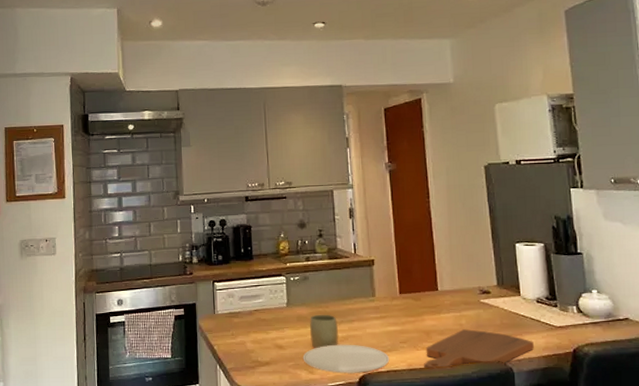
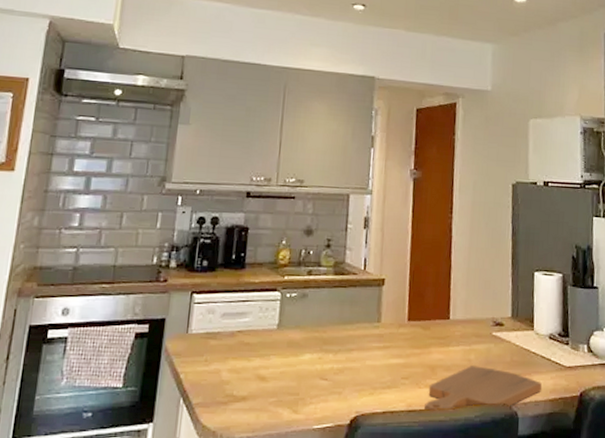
plate: present [302,344,390,374] -> none [287,377,388,414]
mug: present [309,314,338,349] -> none [300,340,334,383]

